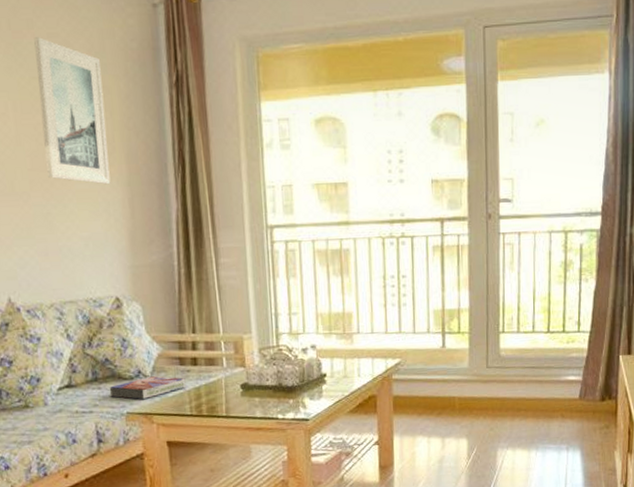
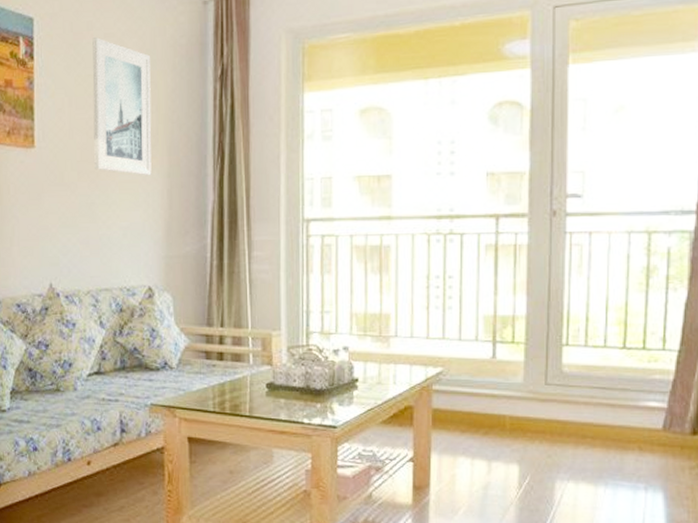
textbook: present [109,376,186,400] -> none [135,369,211,392]

